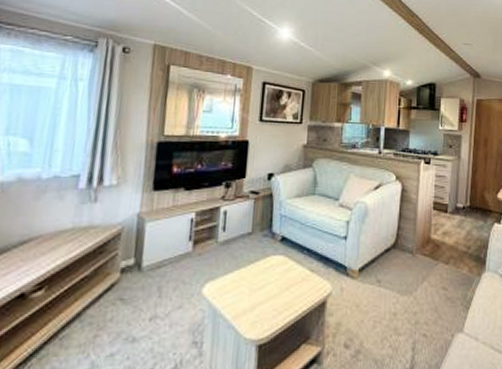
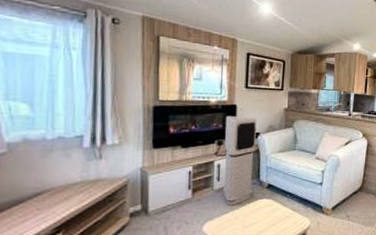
air purifier: none [229,153,271,262] -> present [223,115,257,206]

